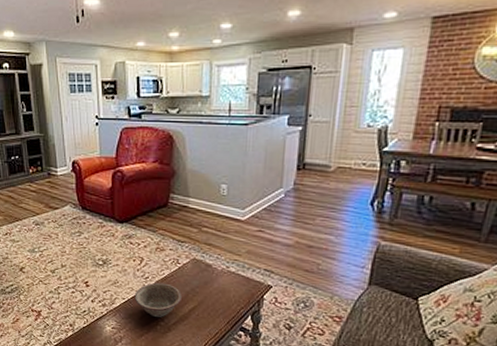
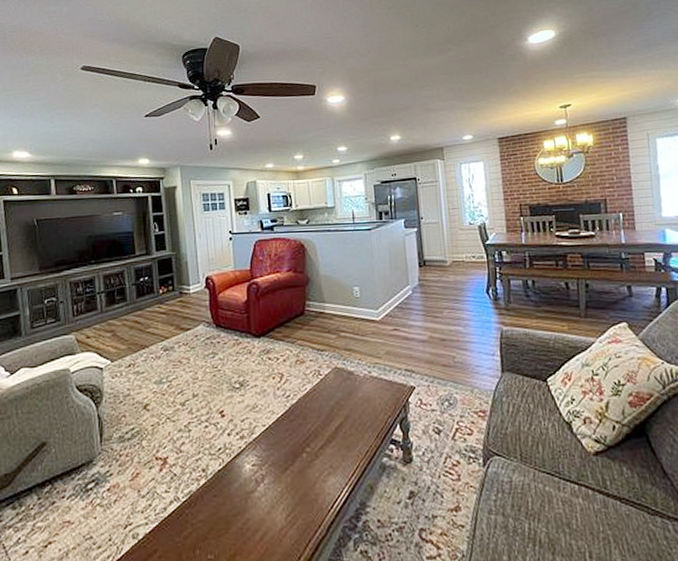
decorative bowl: present [134,282,182,317] -> none [275,399,327,442]

